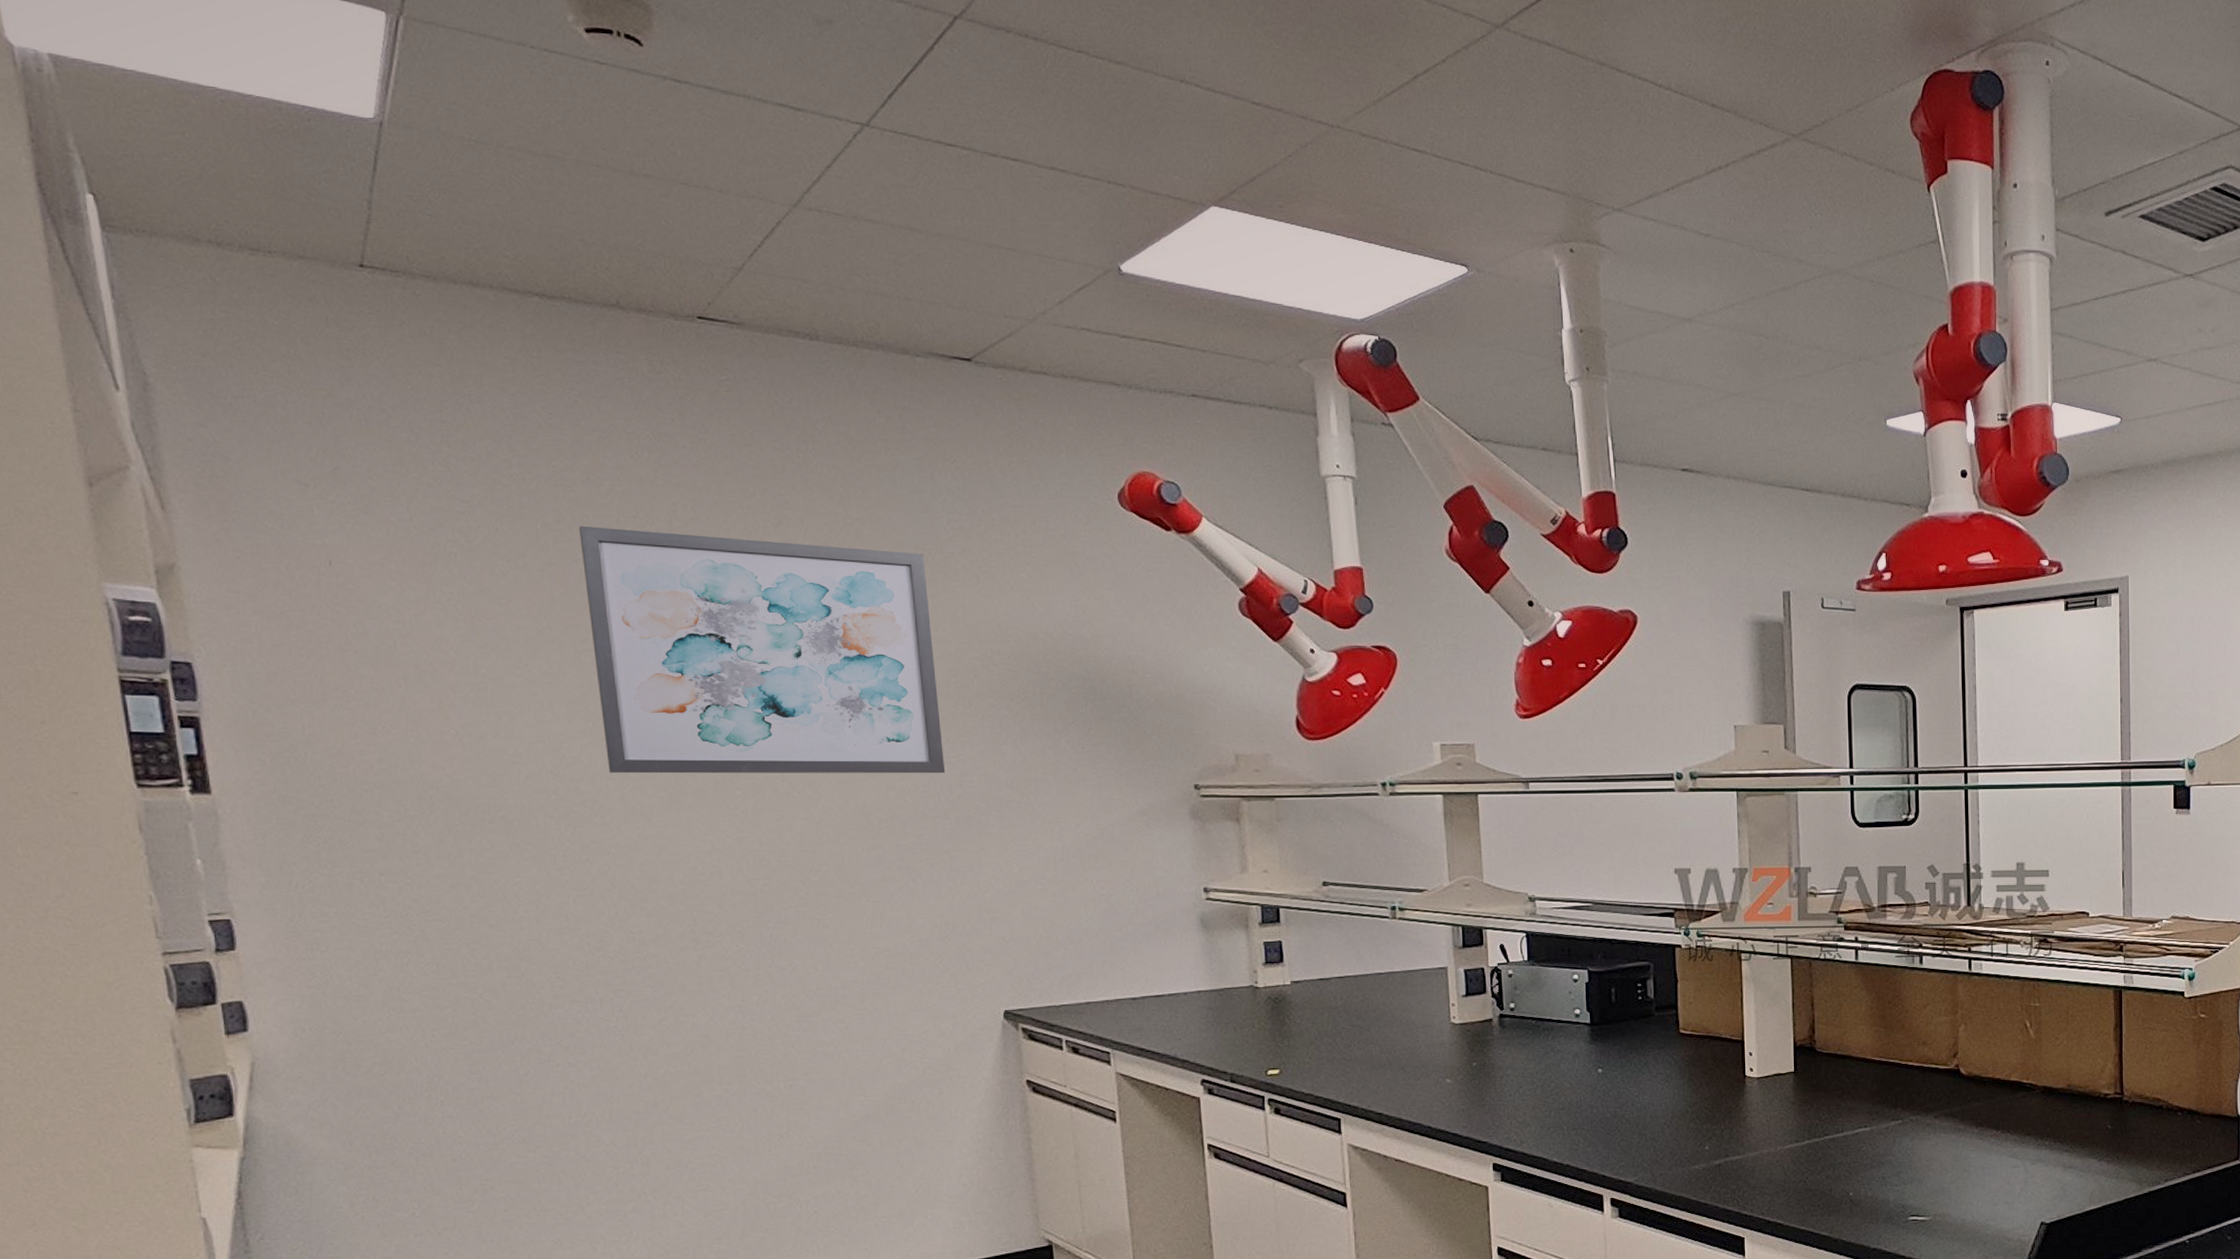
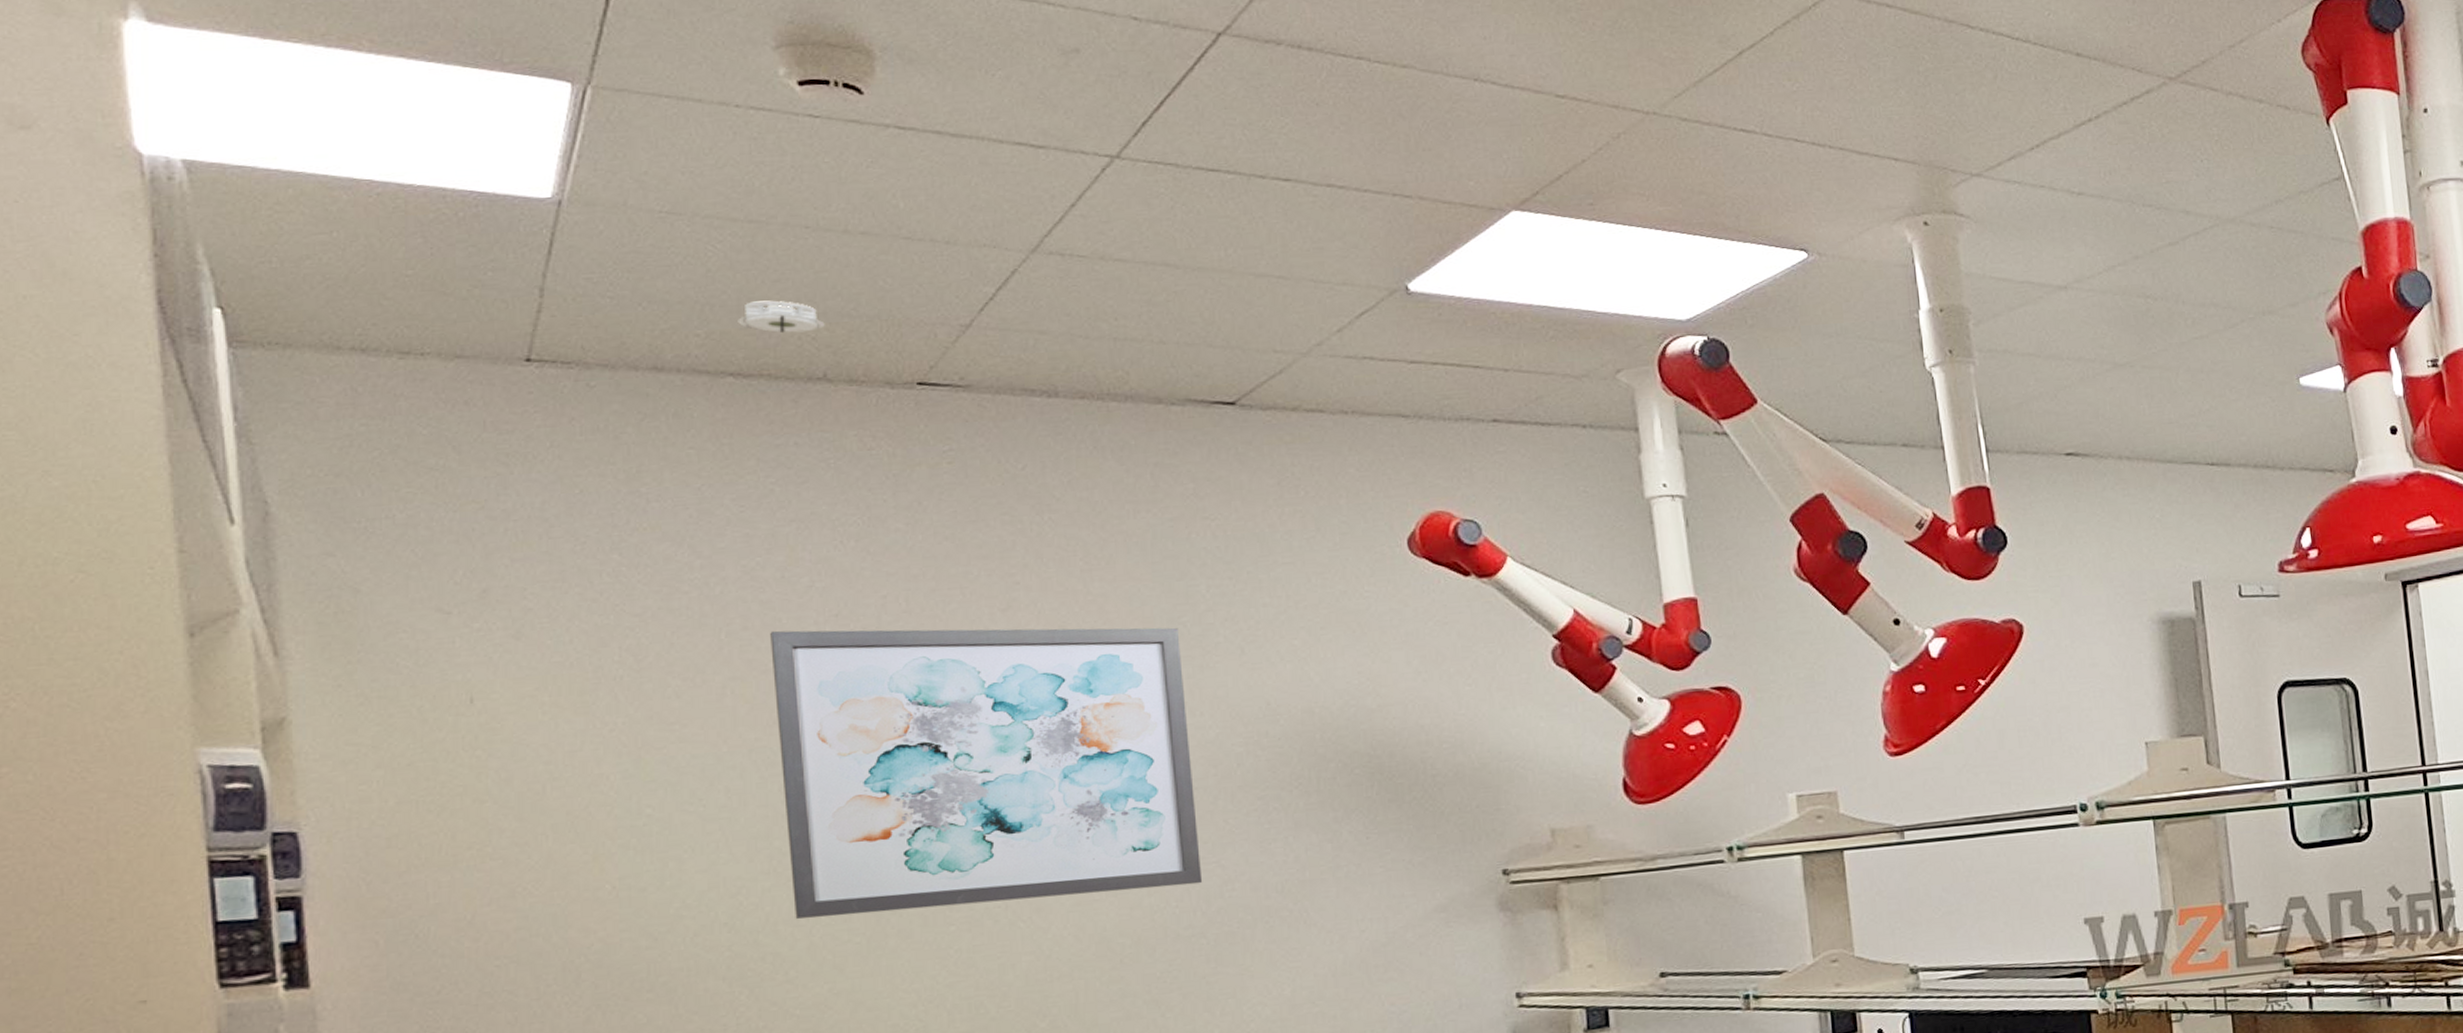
smoke detector: none [540,230,616,262] -> present [737,300,825,334]

